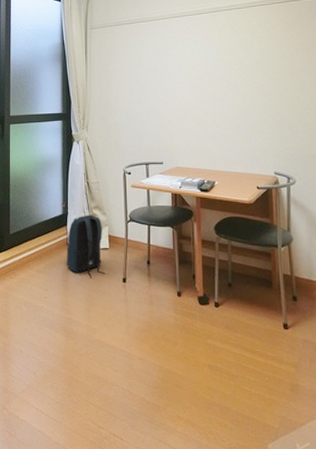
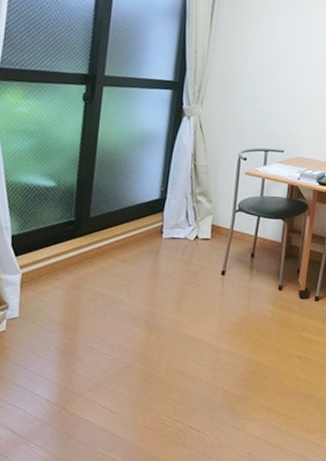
backpack: present [66,215,106,278] -> none [158,201,206,270]

